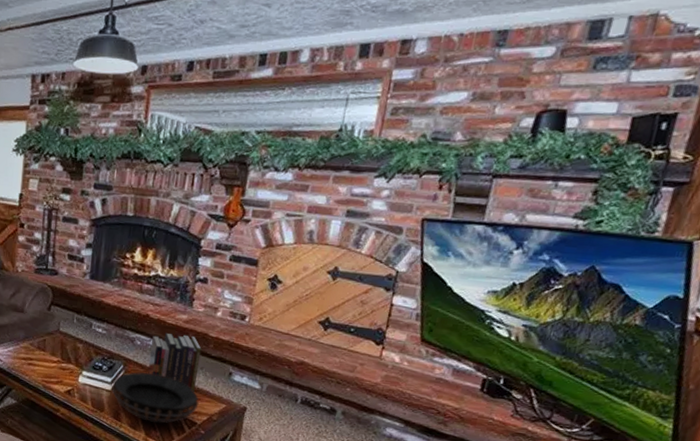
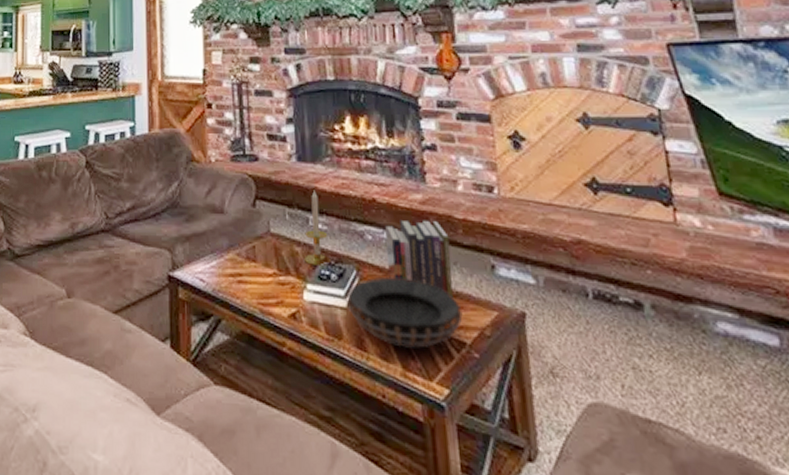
candle: none [84,302,106,360] -> present [304,190,331,267]

